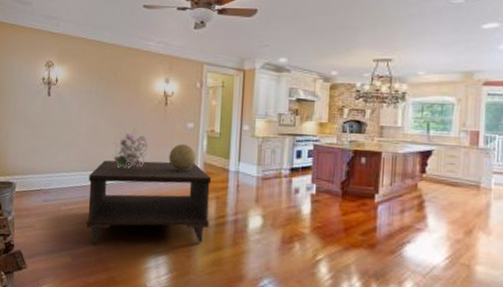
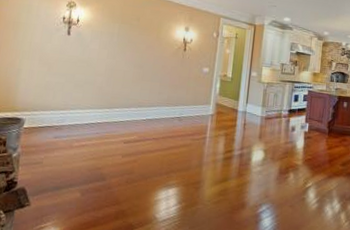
coffee table: present [86,160,212,244] -> none [98,99,222,179]
bouquet: present [113,129,148,168] -> none [131,71,166,107]
decorative sphere: present [169,143,196,172] -> none [184,86,210,111]

